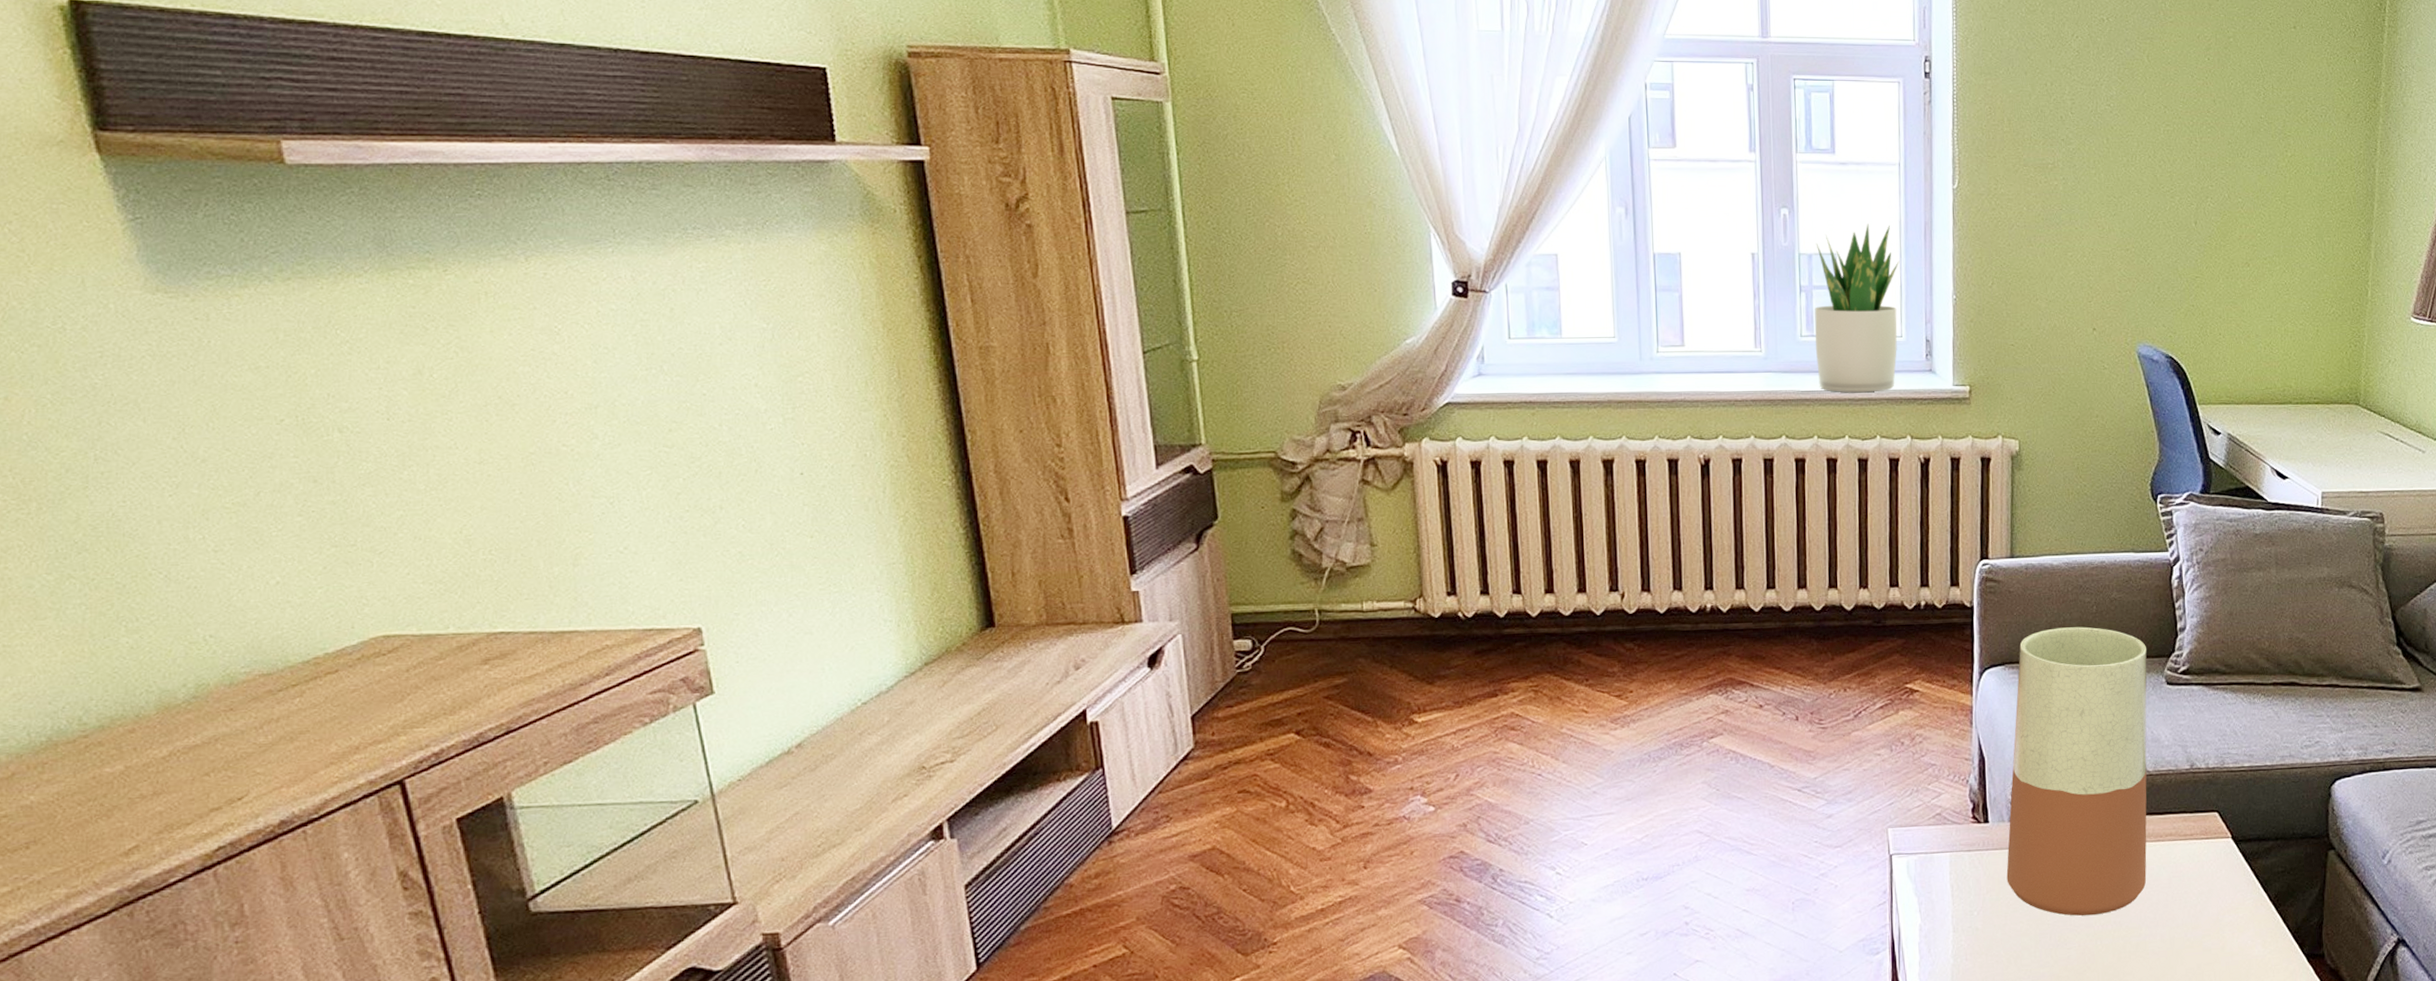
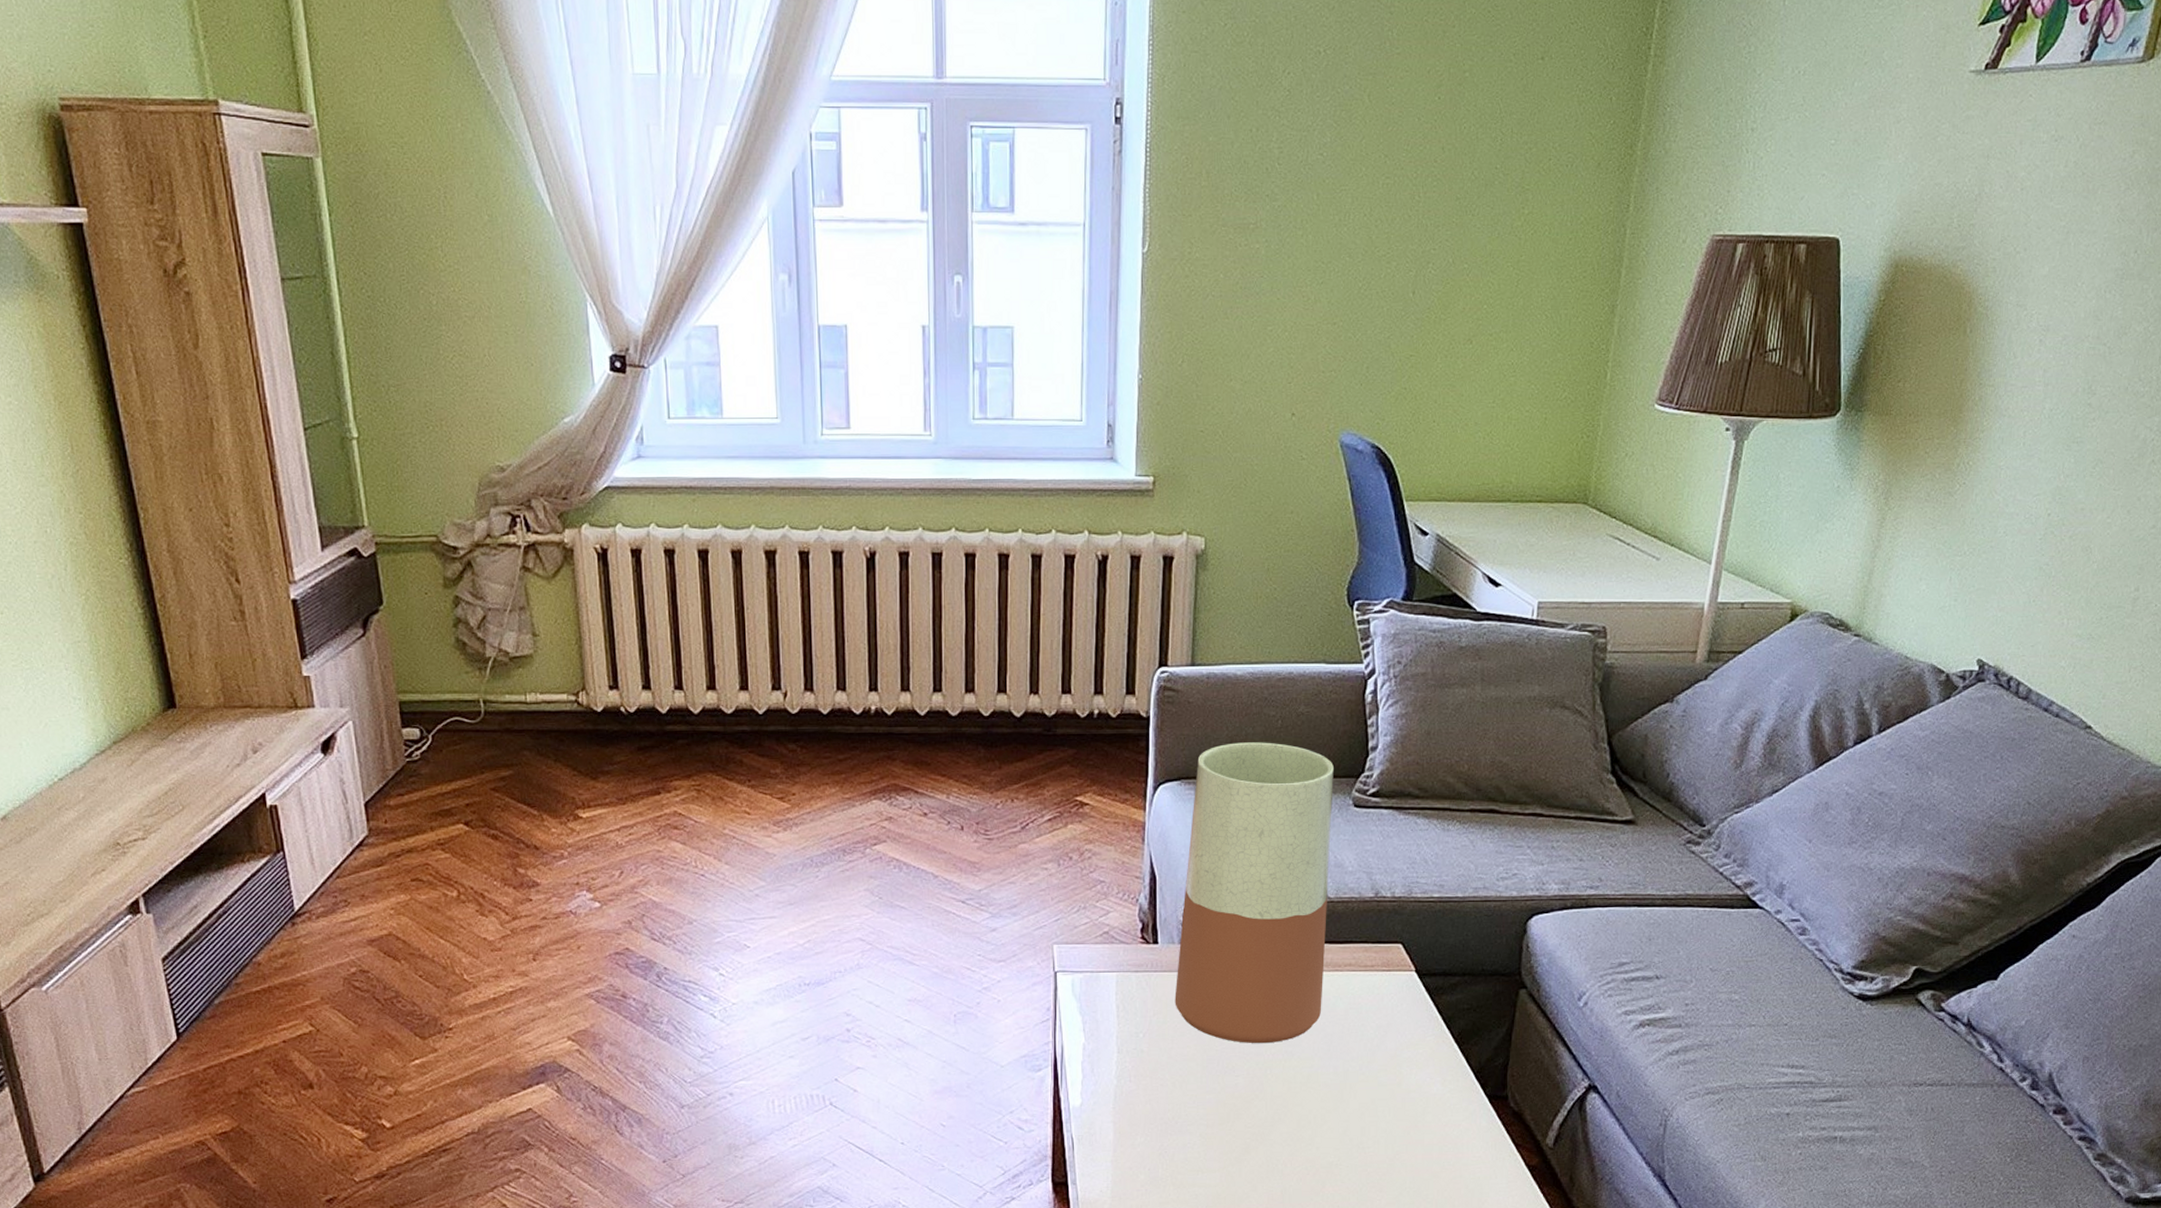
planter: present [1815,224,1900,393] -> none [988,293,1081,482]

